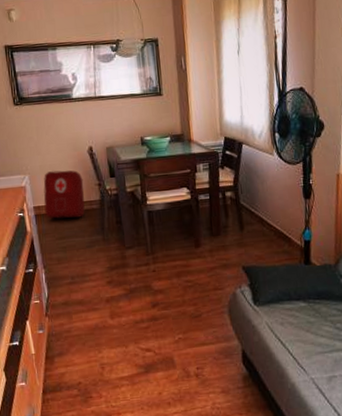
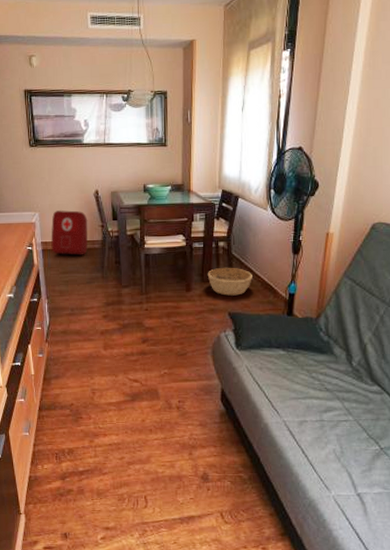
basket: none [216,218,264,249] -> present [207,267,252,296]

